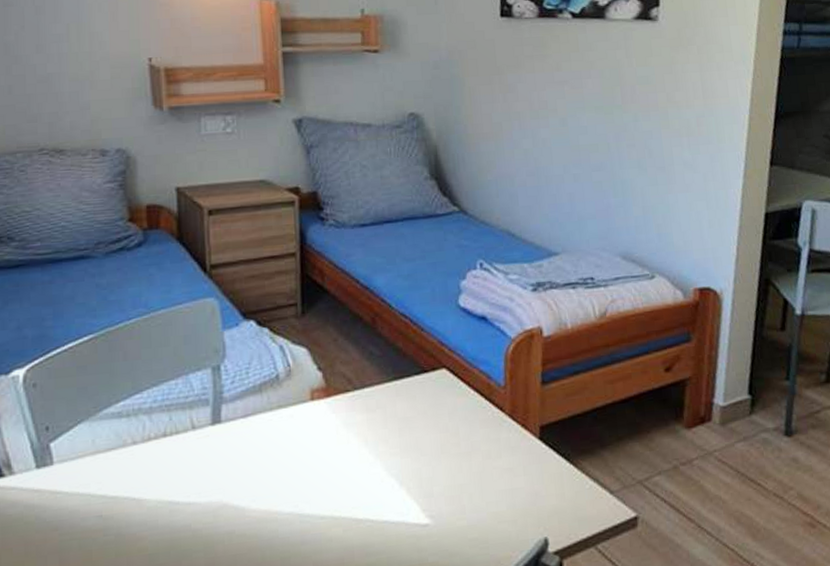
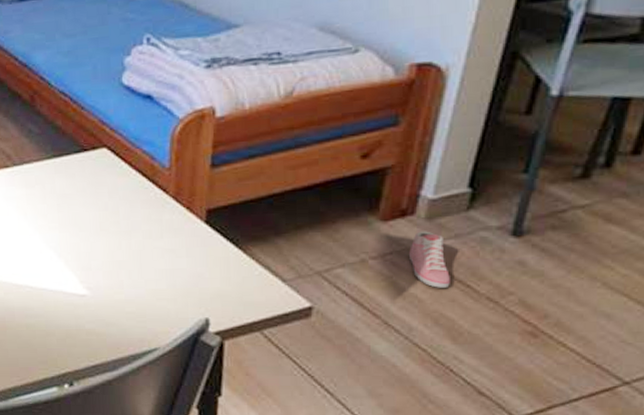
sneaker: none [710,435,746,489] -> present [408,231,452,288]

